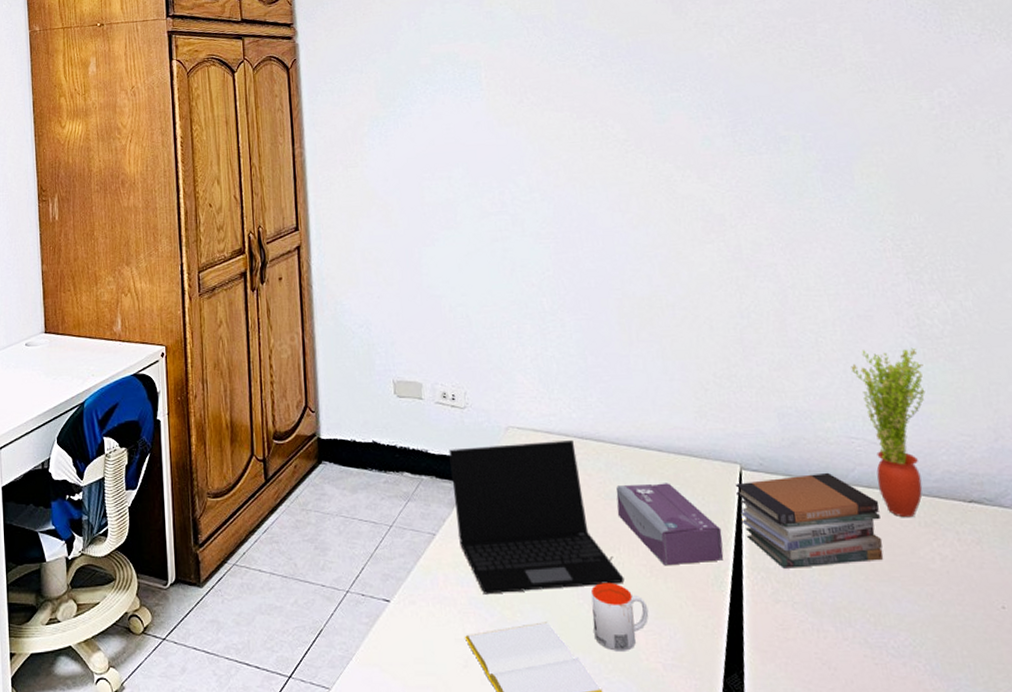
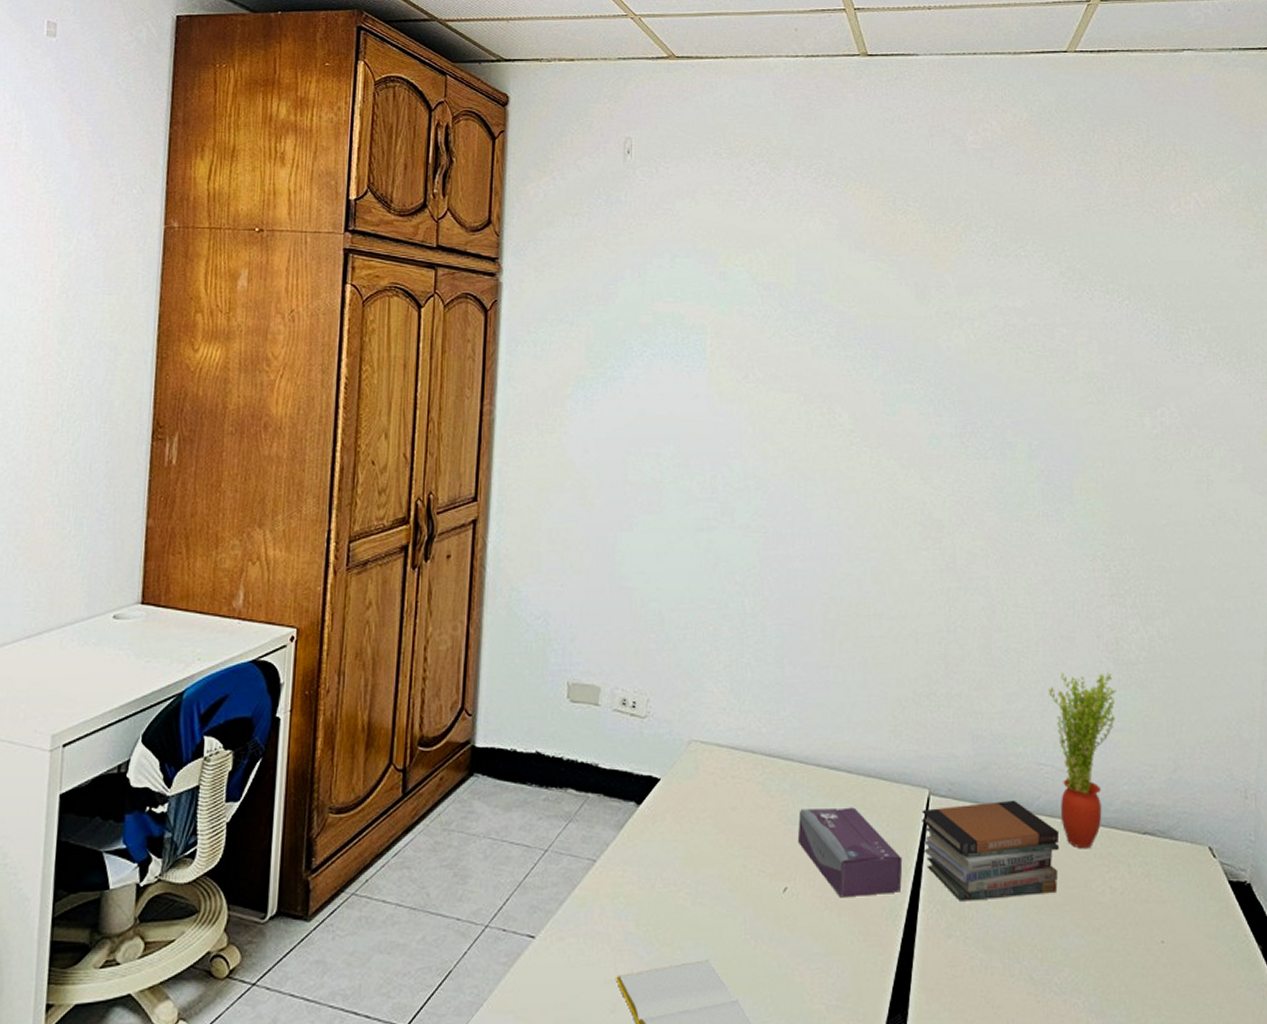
laptop: present [449,440,625,595] -> none [621,758,797,930]
mug: present [590,583,649,651] -> none [758,916,818,992]

